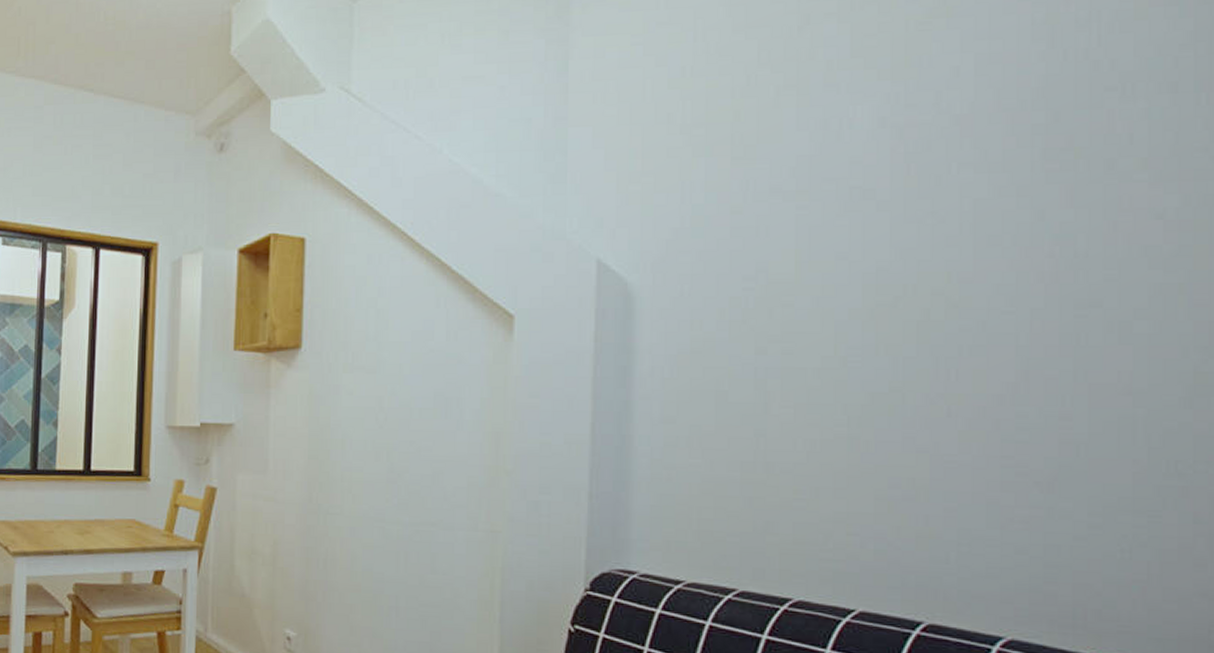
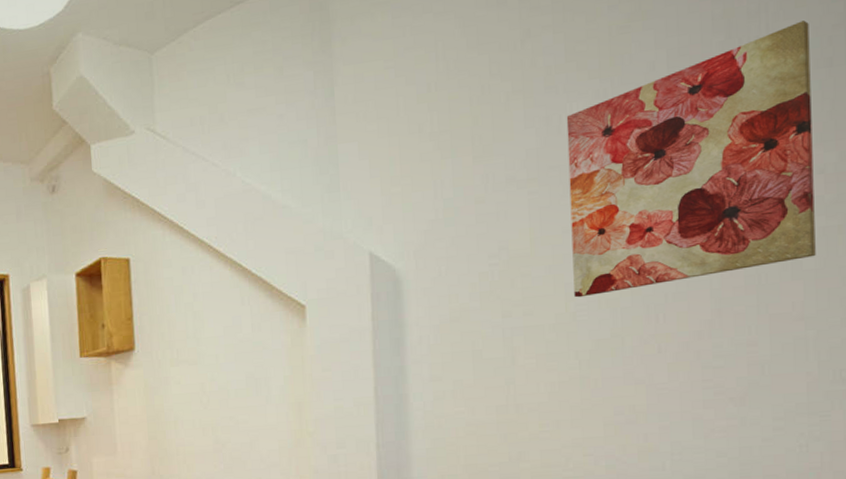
wall art: none [846,36,1150,339] -> present [566,20,816,298]

